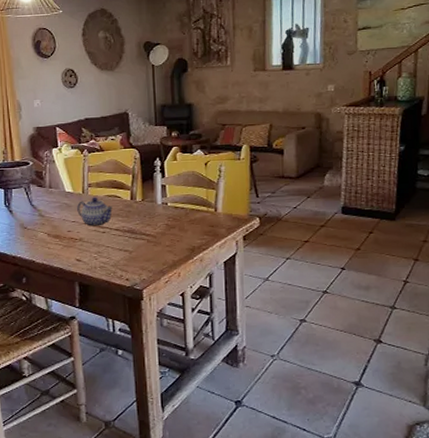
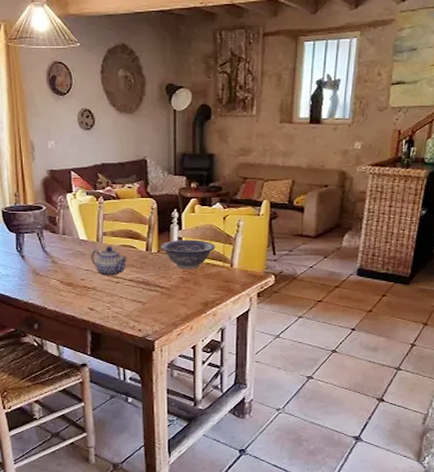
decorative bowl: none [145,186,199,216] -> present [161,239,216,270]

